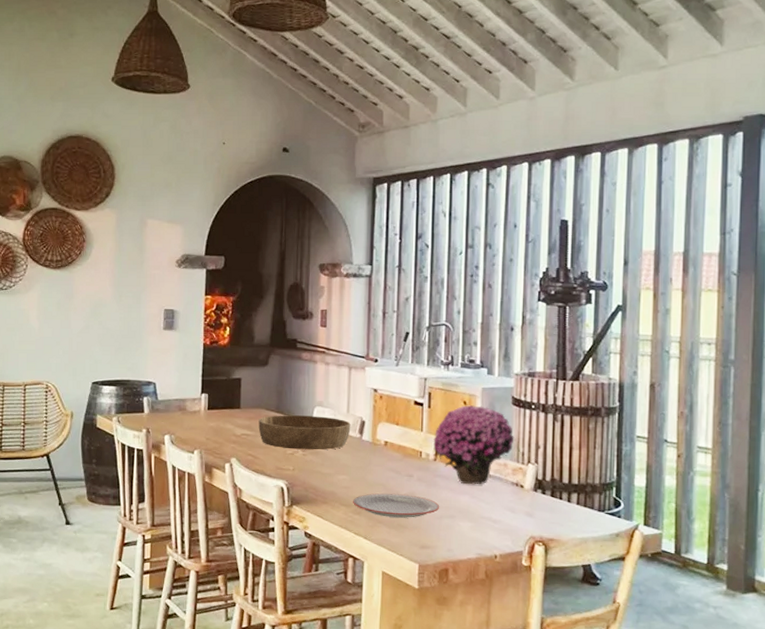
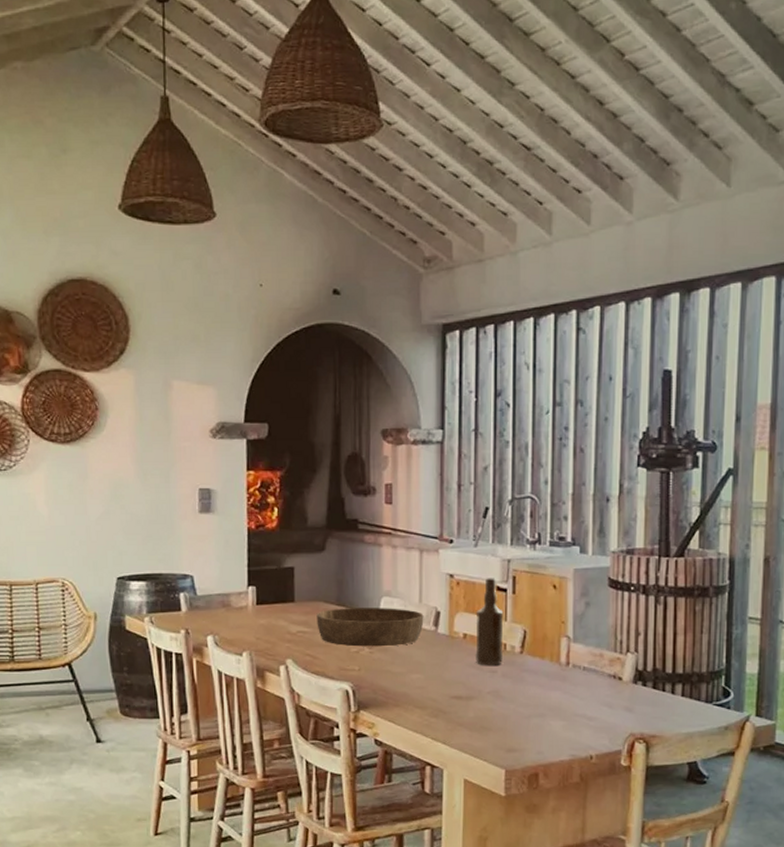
plate: present [353,493,440,518] -> none [429,692,528,719]
bottle: none [394,393,420,470] -> present [474,578,504,665]
flower: present [433,405,515,485] -> none [519,589,611,679]

